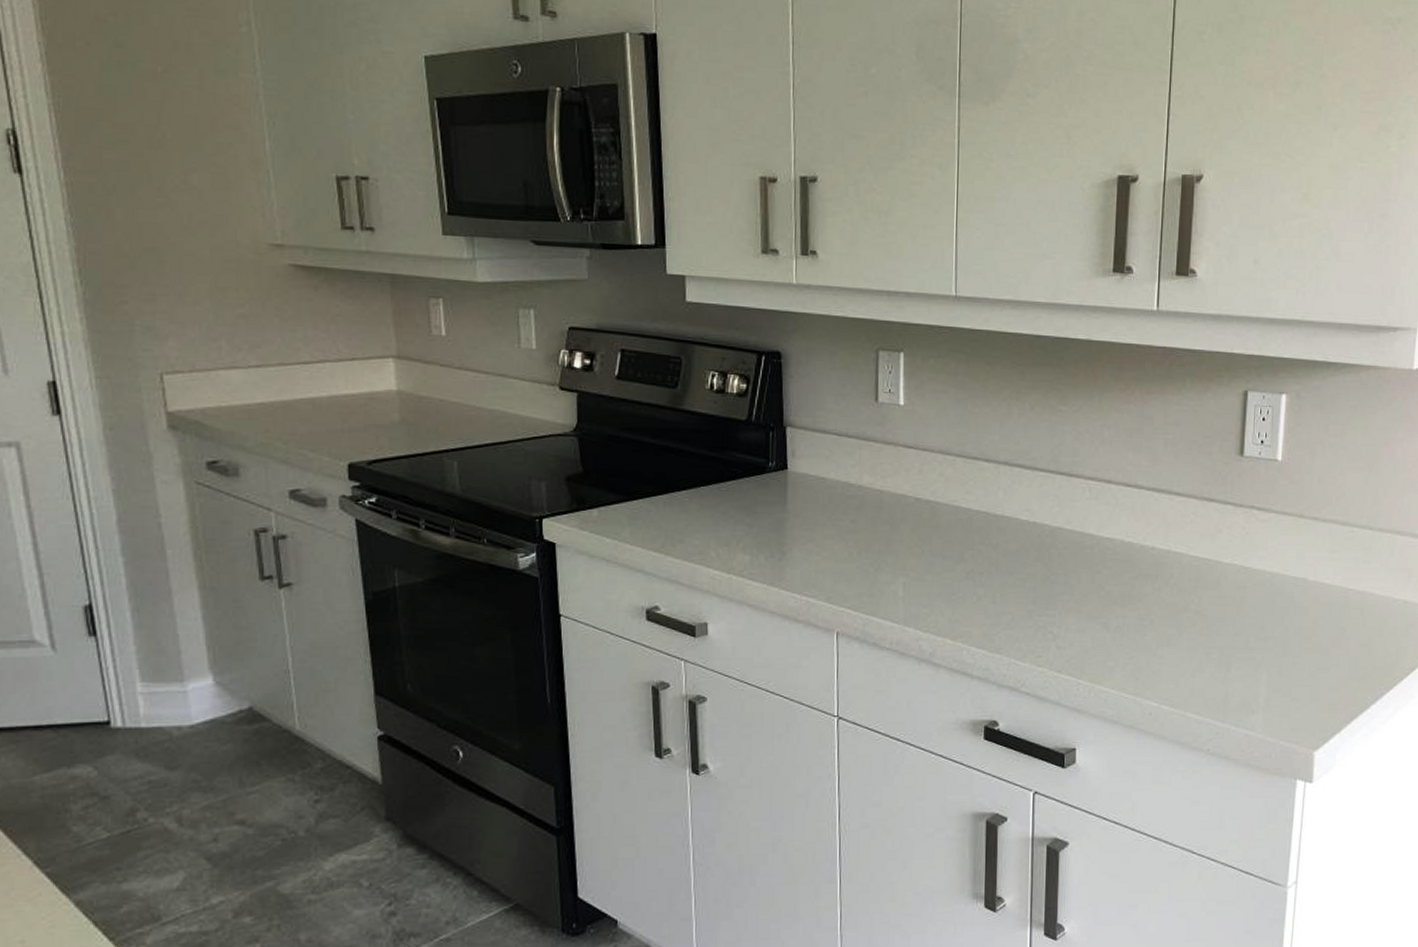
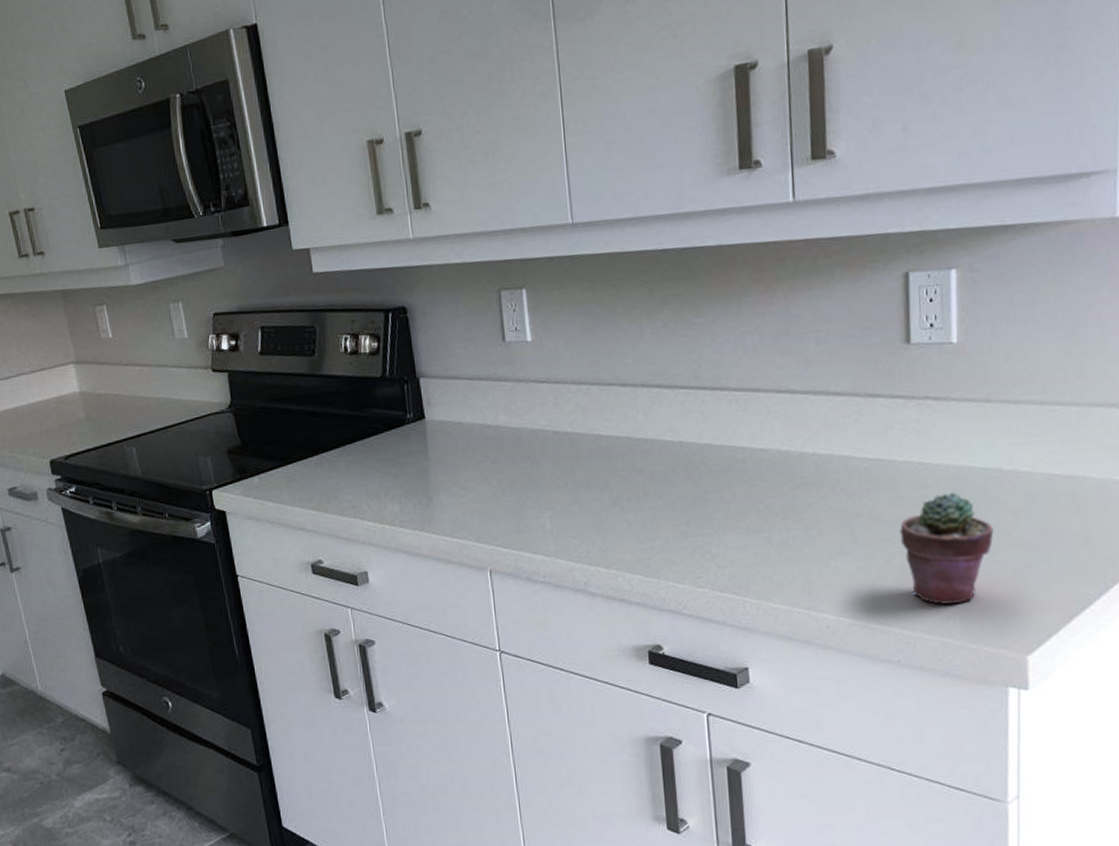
potted succulent: none [1219,596,1297,699] -> present [900,492,994,605]

